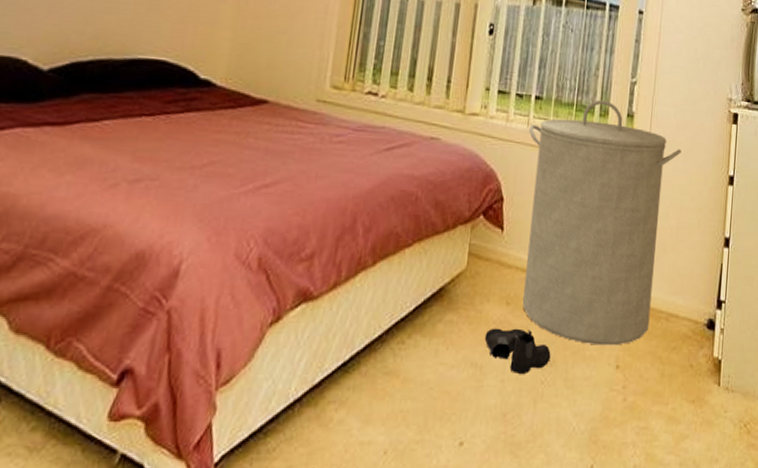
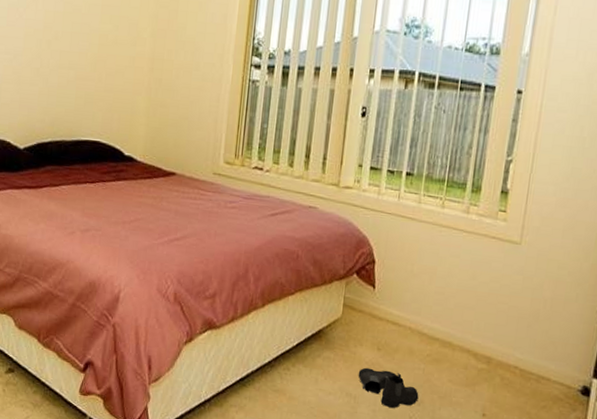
laundry hamper: present [522,100,681,346] -> none [392,176,560,397]

